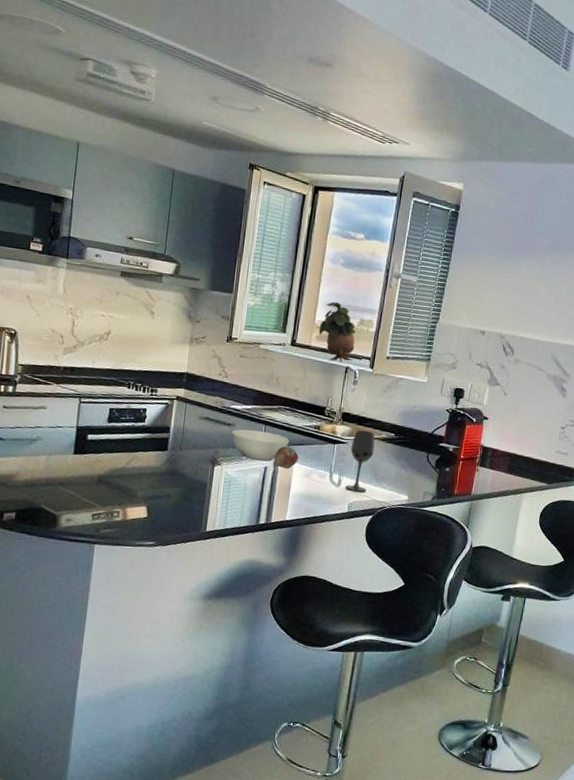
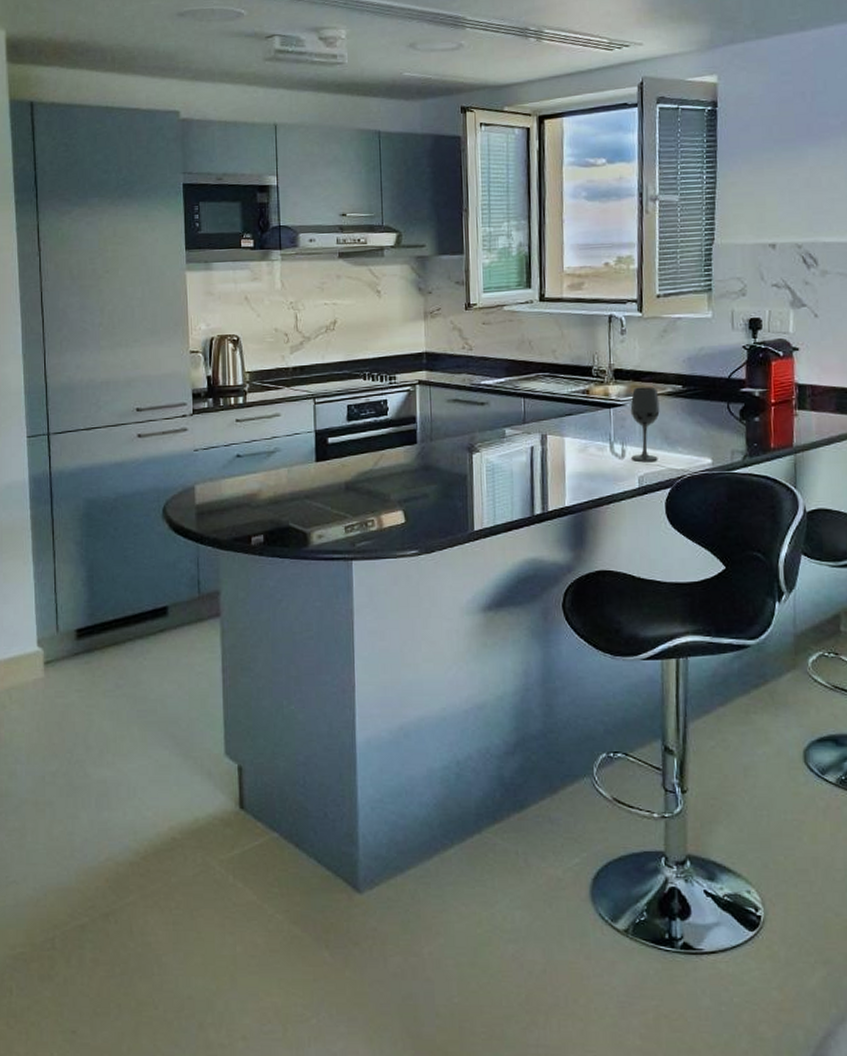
bowl: present [232,429,290,461] -> none [487,405,556,441]
fruit: present [274,446,299,469] -> none [540,419,569,446]
potted plant: present [319,301,355,362] -> none [569,242,616,312]

